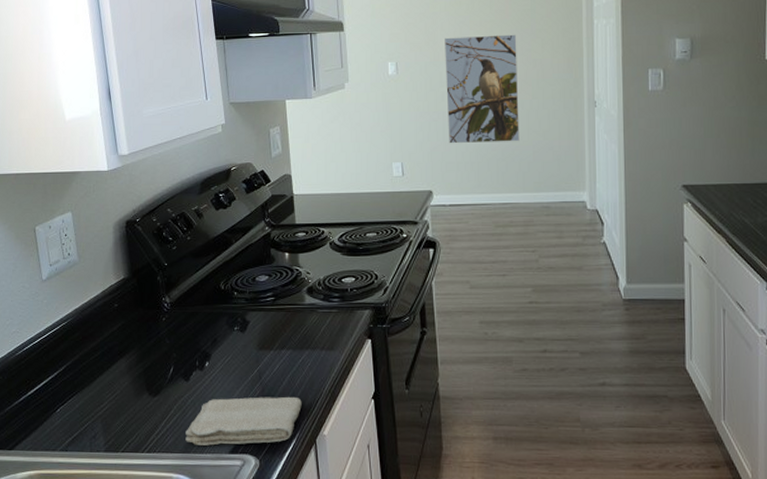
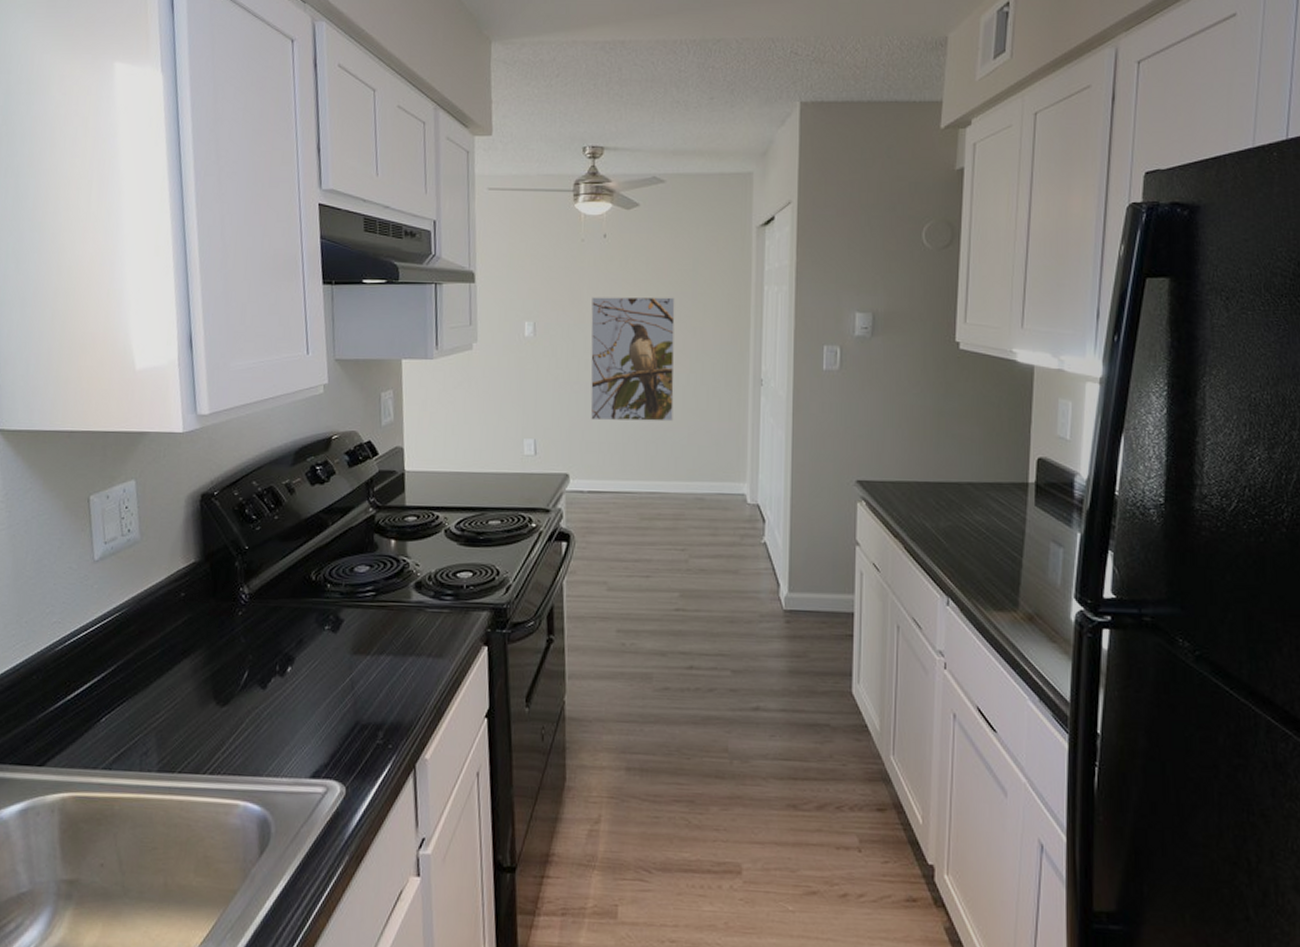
washcloth: present [185,396,302,446] -> none [257,711,401,768]

